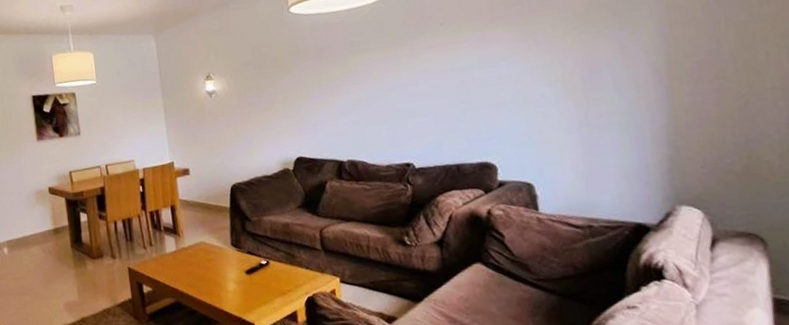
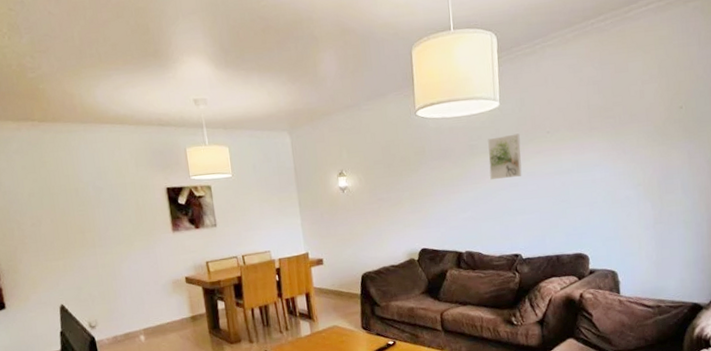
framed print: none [370,27,412,79] -> present [488,133,522,179]

